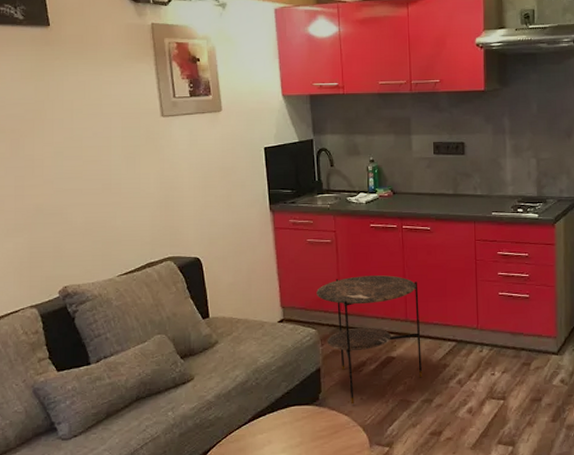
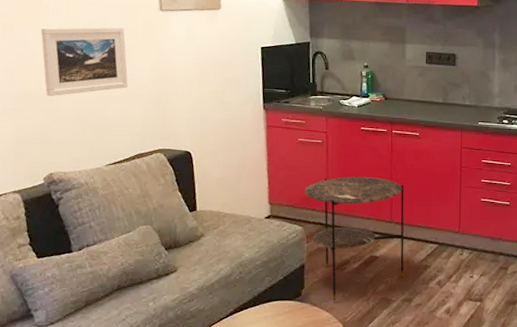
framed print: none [46,136,134,209] -> present [40,27,128,96]

